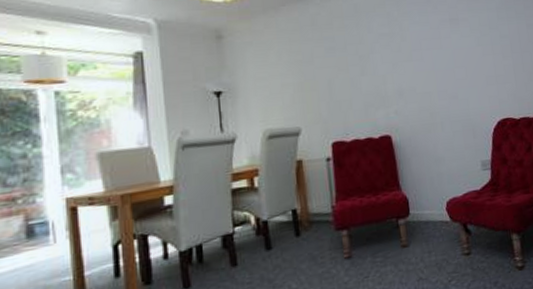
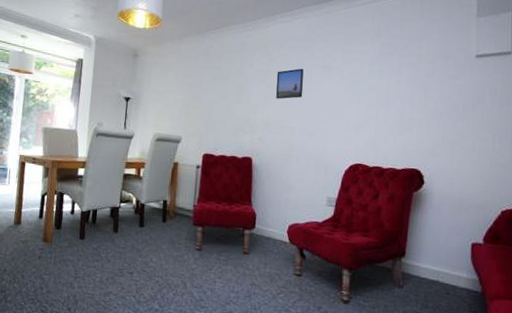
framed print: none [401,25,435,64] -> present [276,68,304,99]

